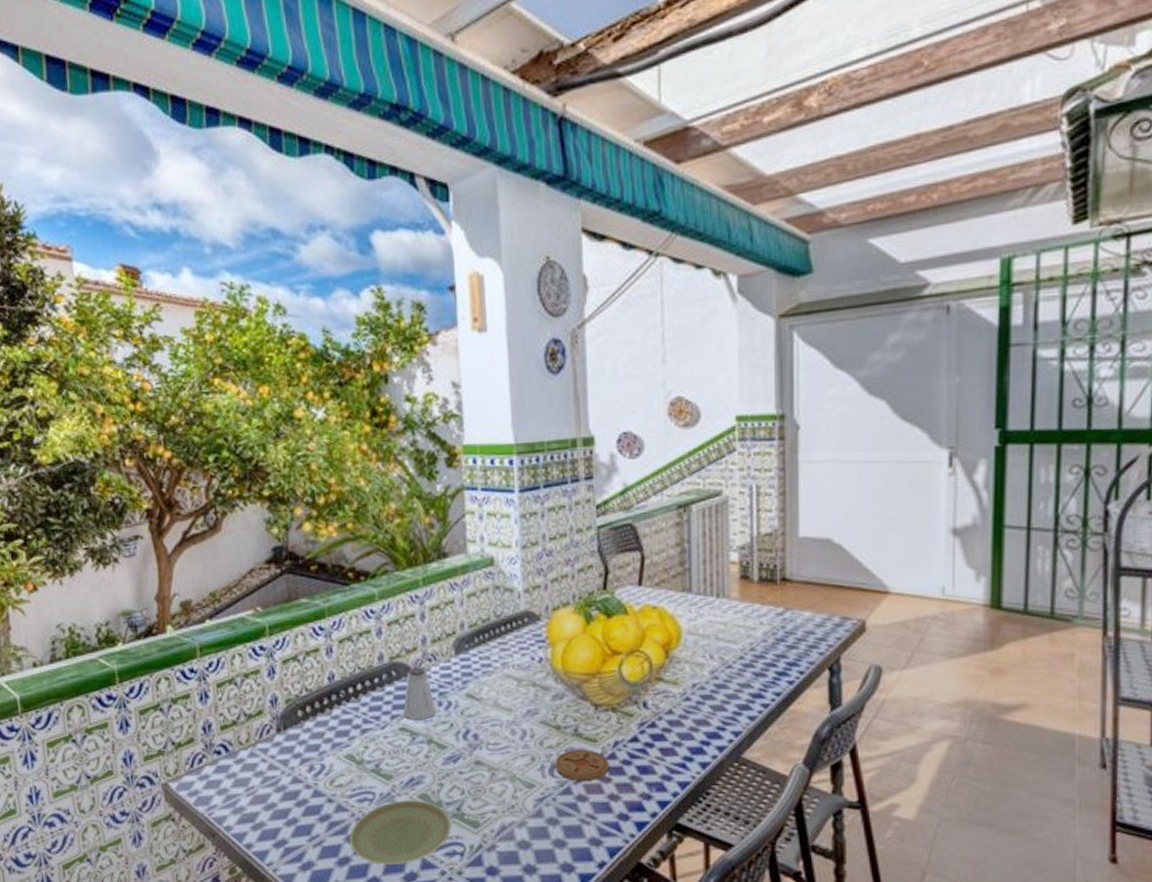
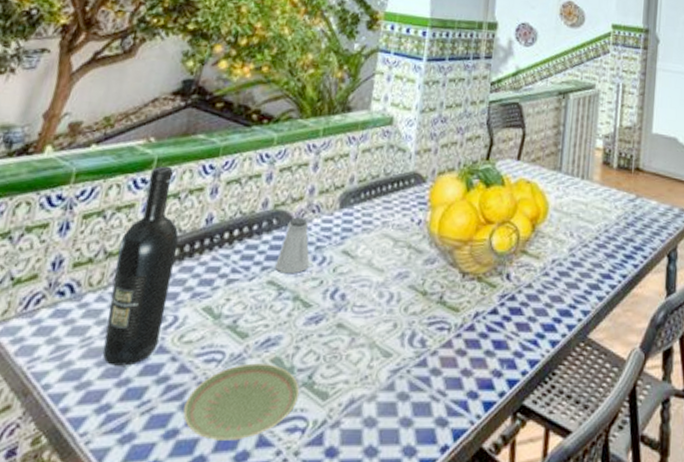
wine bottle: none [256,632,313,809] -> present [102,166,179,366]
coaster: present [555,749,609,781] -> none [415,317,467,353]

